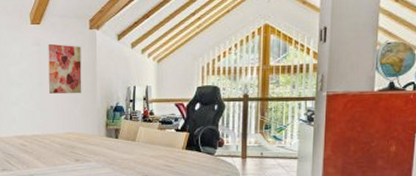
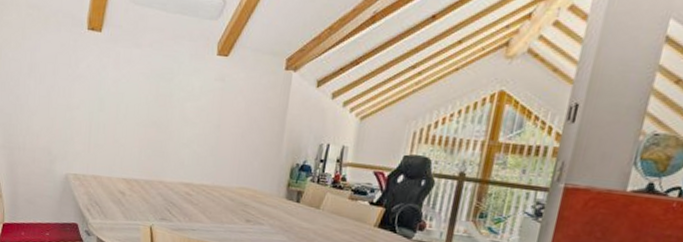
wall art: present [48,43,82,94] -> none [227,80,272,144]

